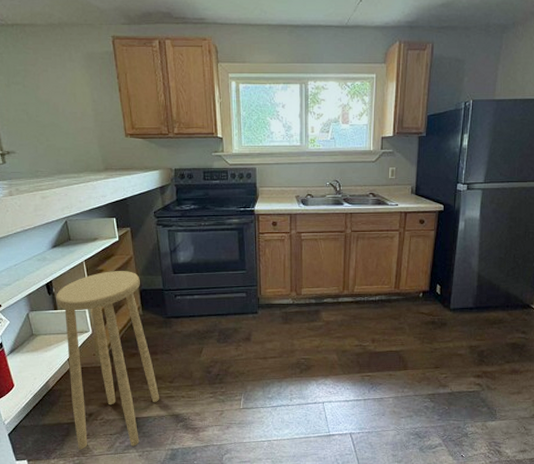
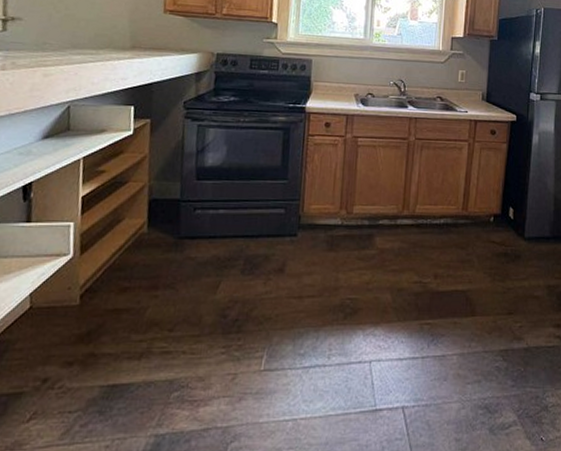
stool: present [56,271,159,450] -> none [14,173,152,438]

